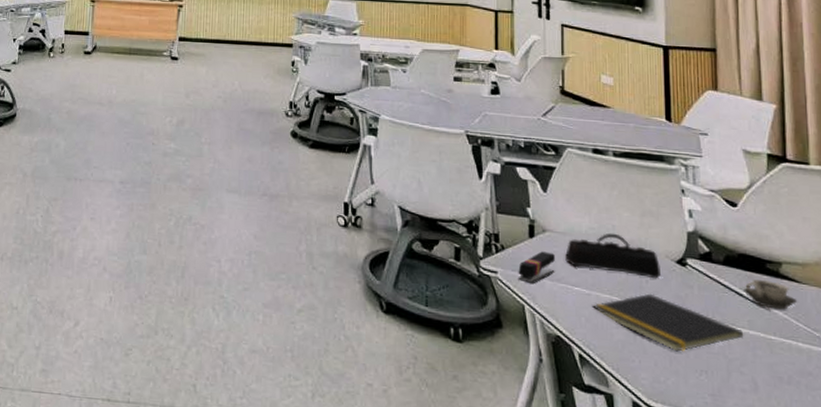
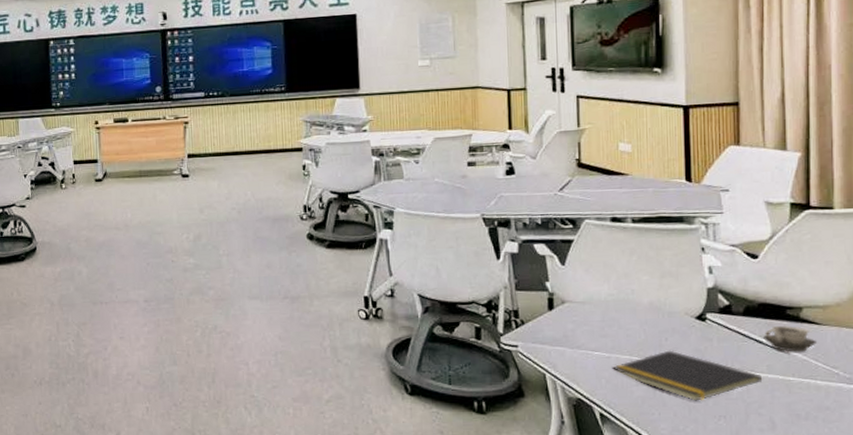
stapler: present [518,251,555,285] -> none [538,321,575,354]
pencil case: present [564,233,662,279] -> none [583,297,681,336]

